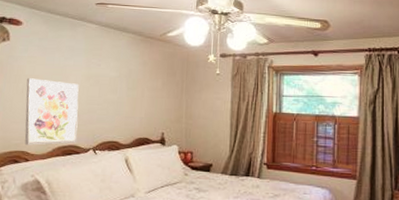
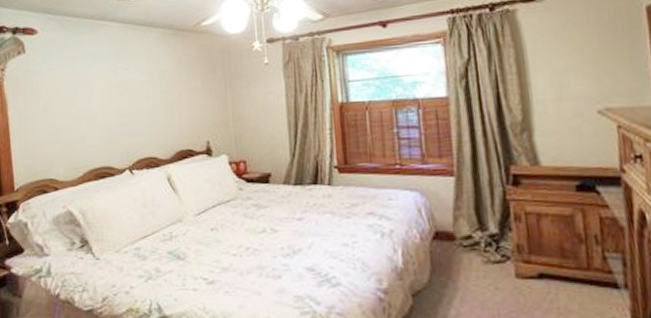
wall art: present [24,78,79,145] -> none [48,93,110,172]

